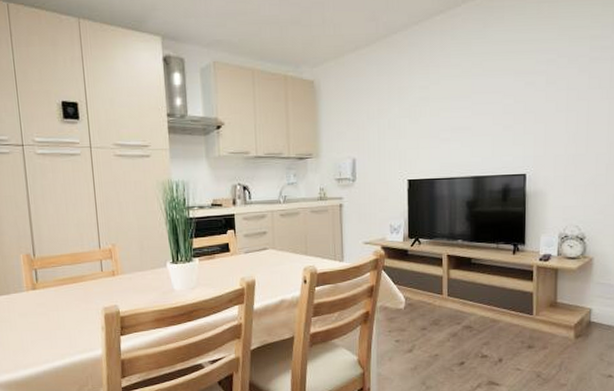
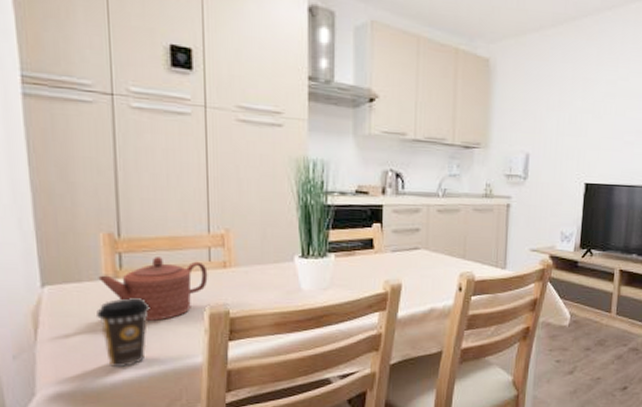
teapot: none [21,270,102,322] -> present [98,257,208,321]
coffee cup: none [22,304,60,360] -> present [97,298,150,367]

